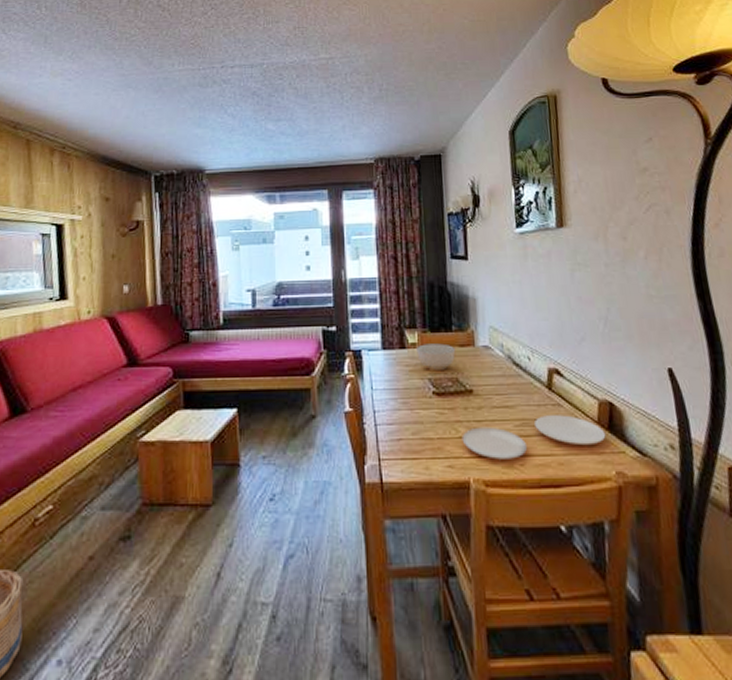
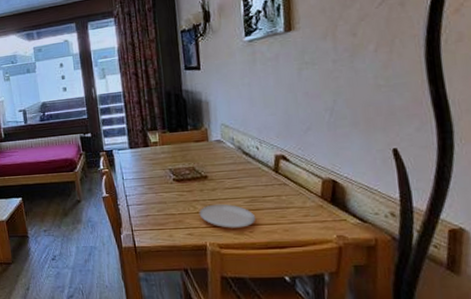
bowl: present [416,343,456,372] -> none [158,140,192,163]
plate: present [535,415,606,446] -> none [262,192,329,216]

